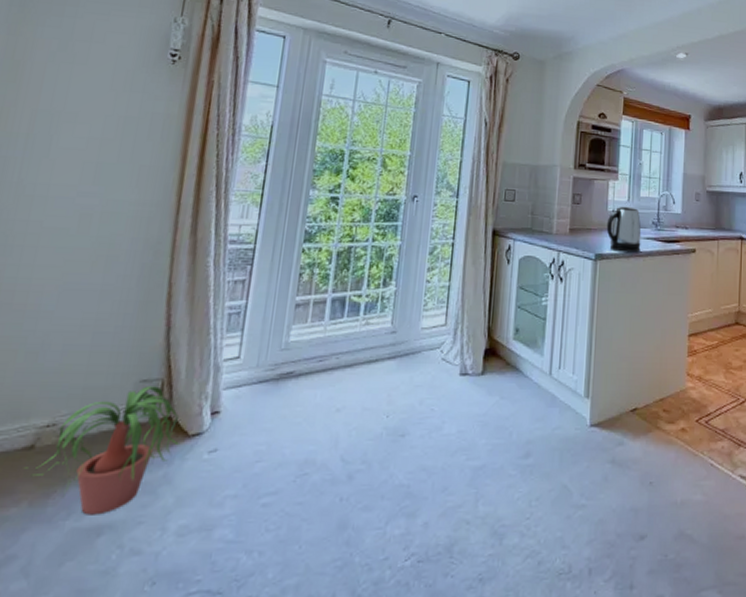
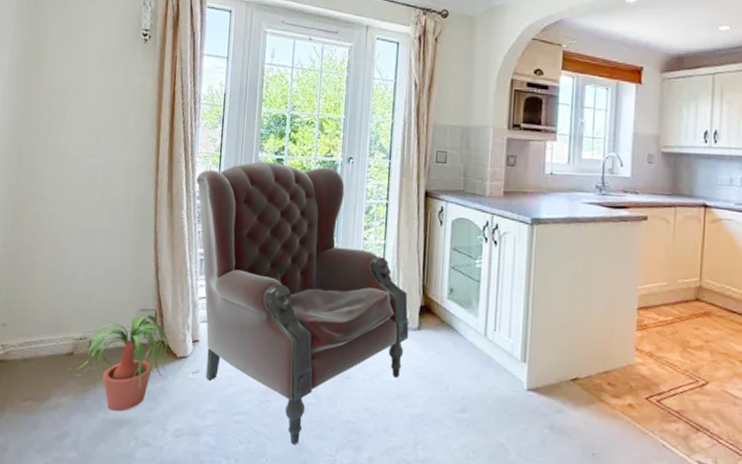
armchair: none [226,200,473,521] -> present [196,161,409,444]
kettle: present [606,206,642,254] -> none [543,168,583,219]

